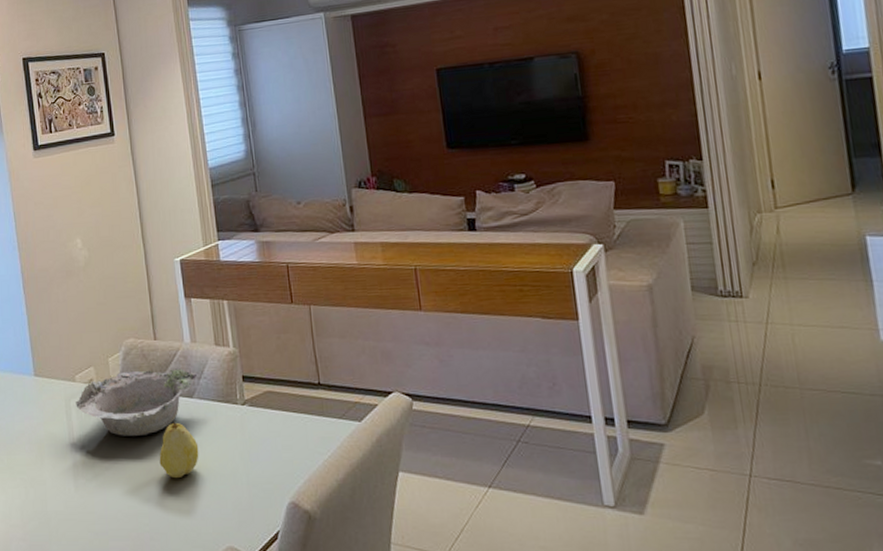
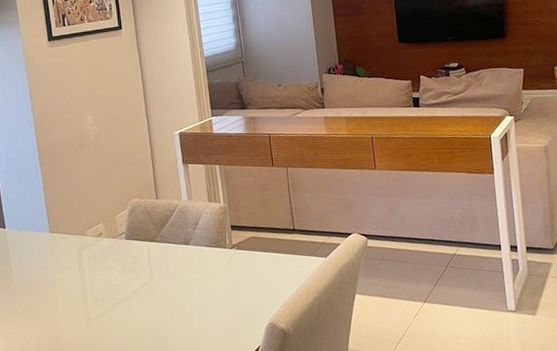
bowl: present [76,368,198,436] -> none [87,221,193,279]
fruit: present [159,422,199,479] -> none [160,265,194,311]

